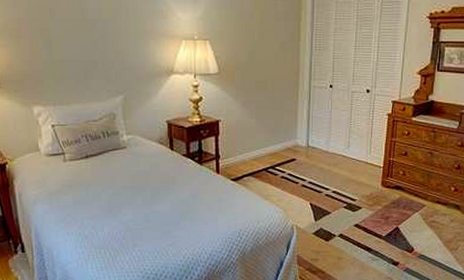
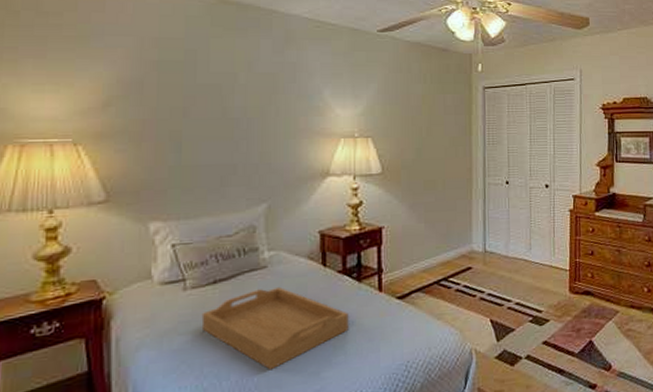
serving tray: none [79,164,193,227] -> present [201,286,349,370]

